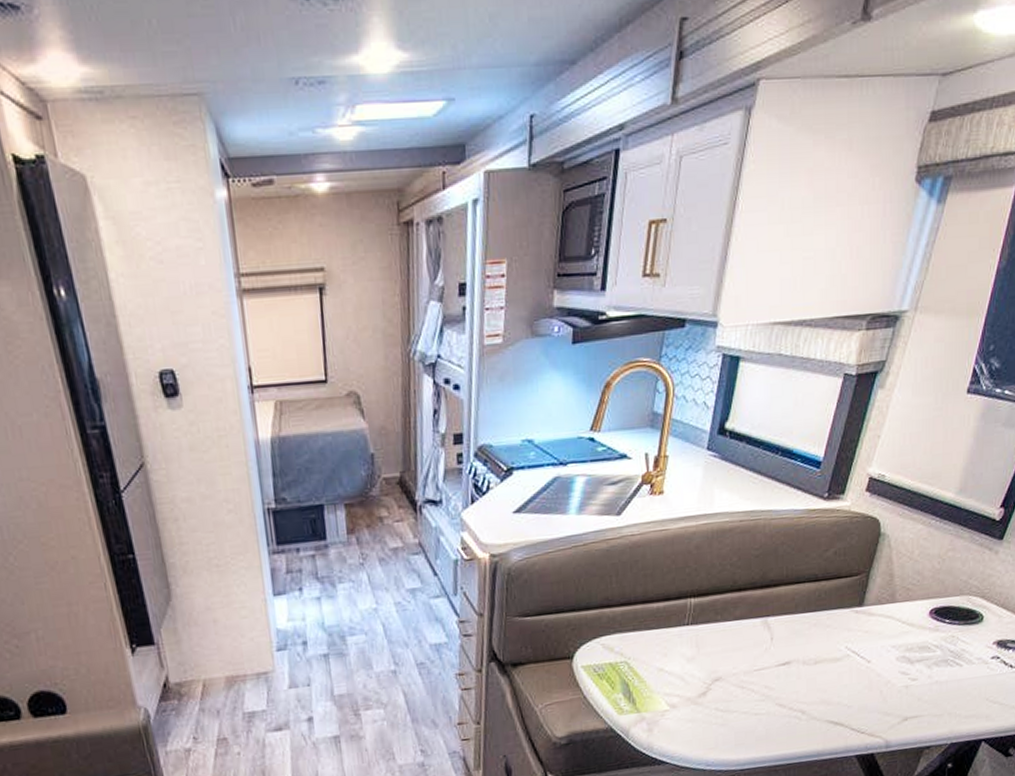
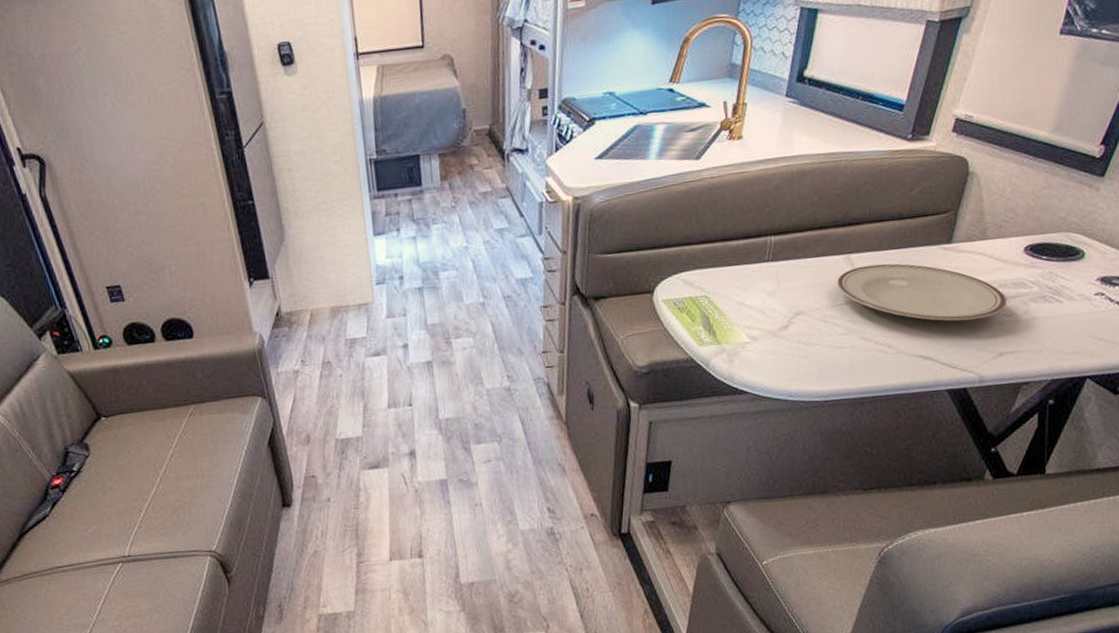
plate: none [755,627,912,686] -> present [837,263,1006,321]

